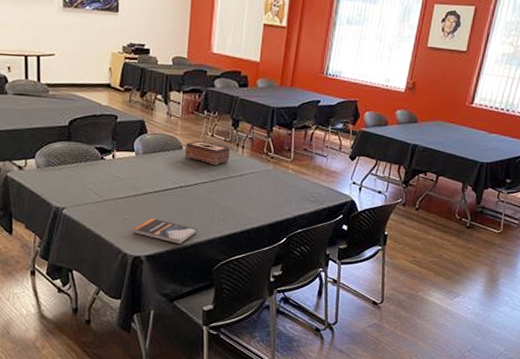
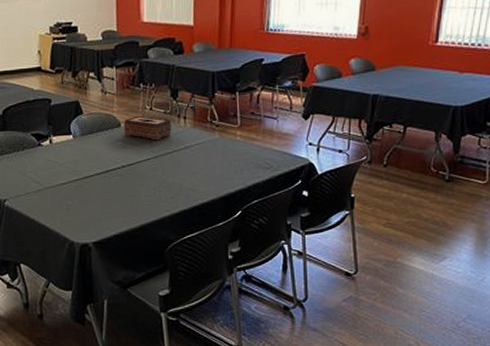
book: present [133,218,198,245] -> none [78,202,145,228]

